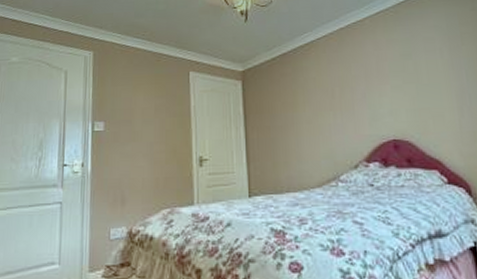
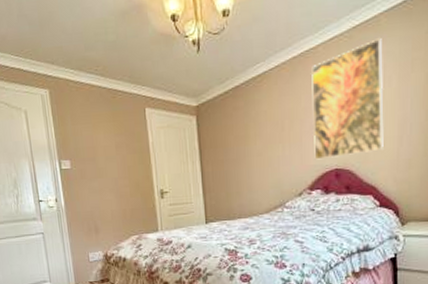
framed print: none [359,14,444,130] -> present [311,38,384,160]

